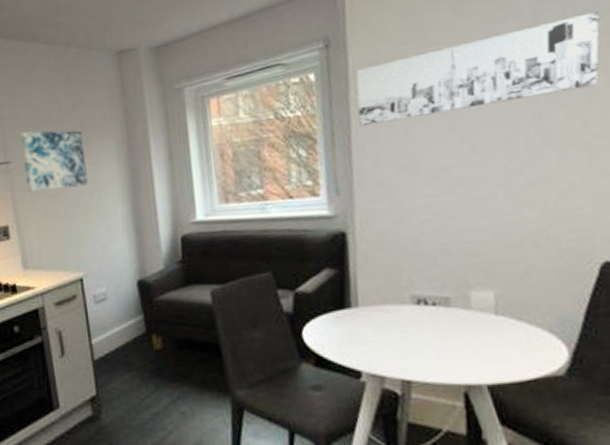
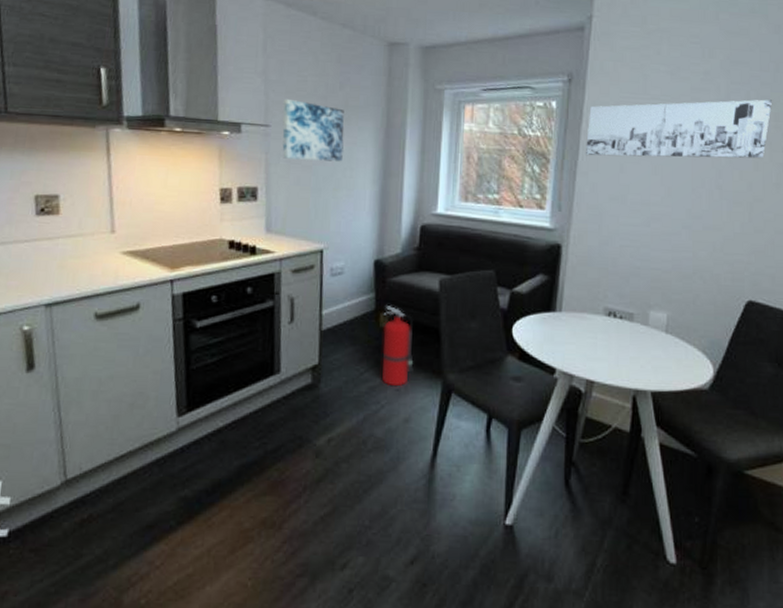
fire extinguisher: none [155,326,198,410] -> present [382,306,414,387]

